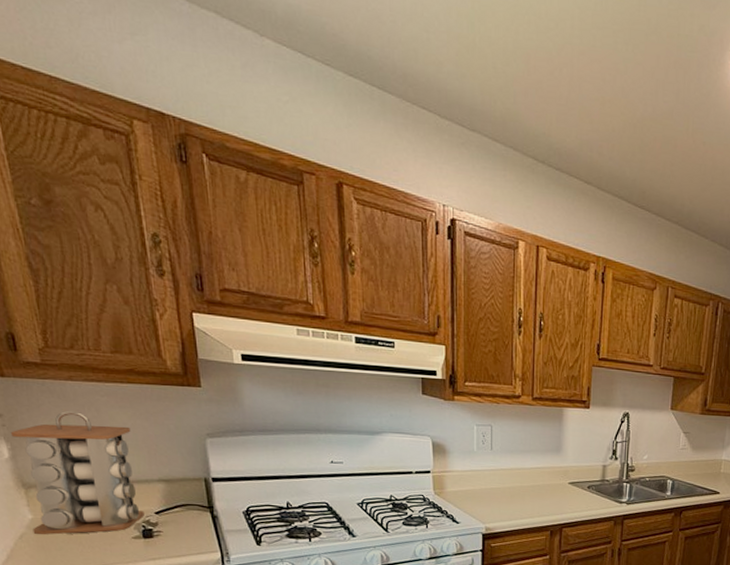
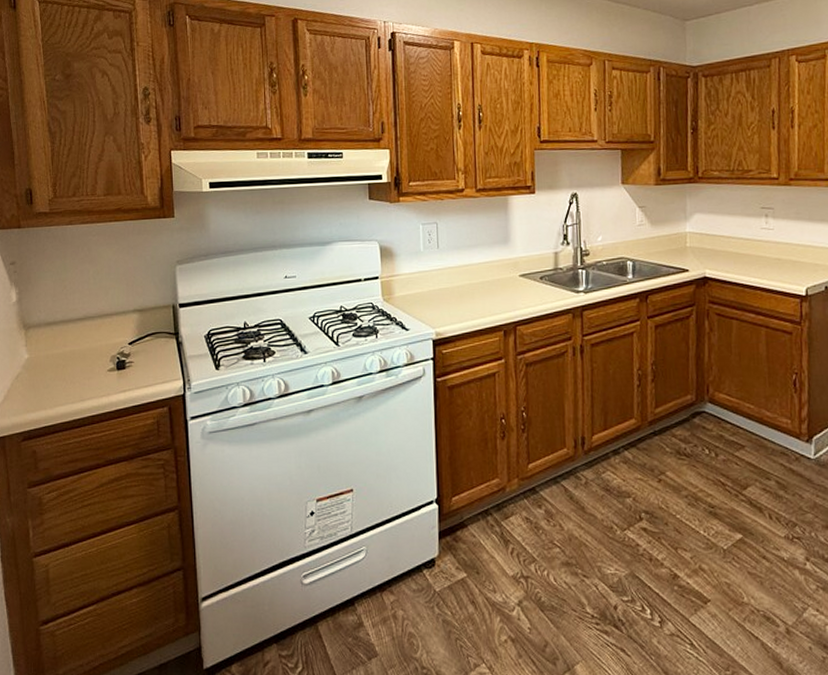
spice rack: present [10,410,145,535] -> none [19,252,119,374]

